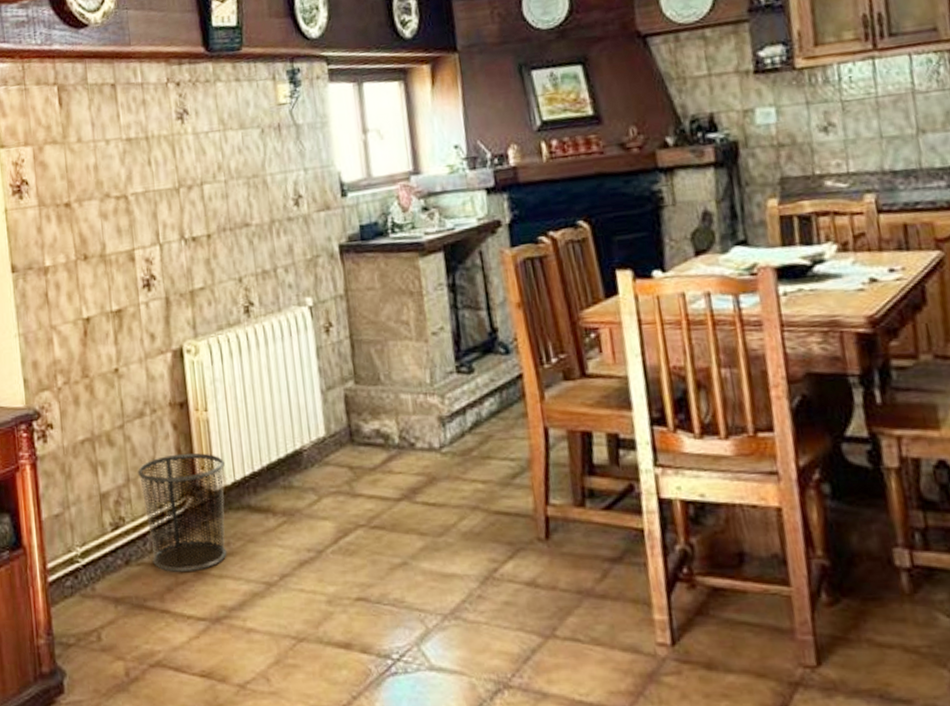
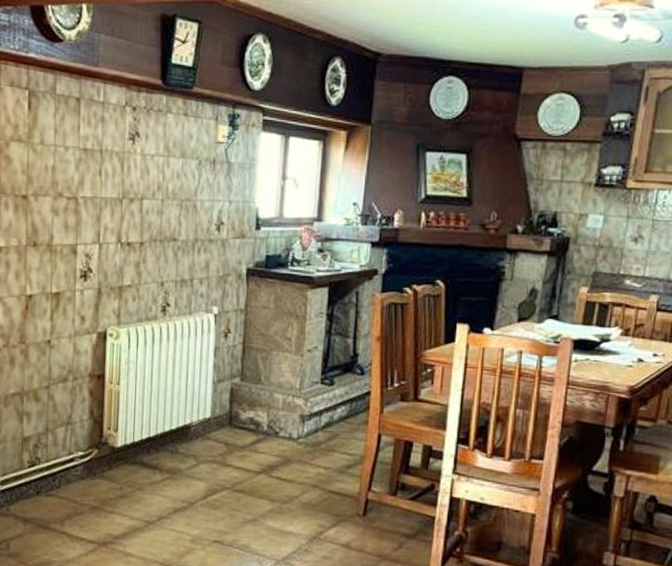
waste bin: present [137,452,227,572] -> none [55,415,127,506]

